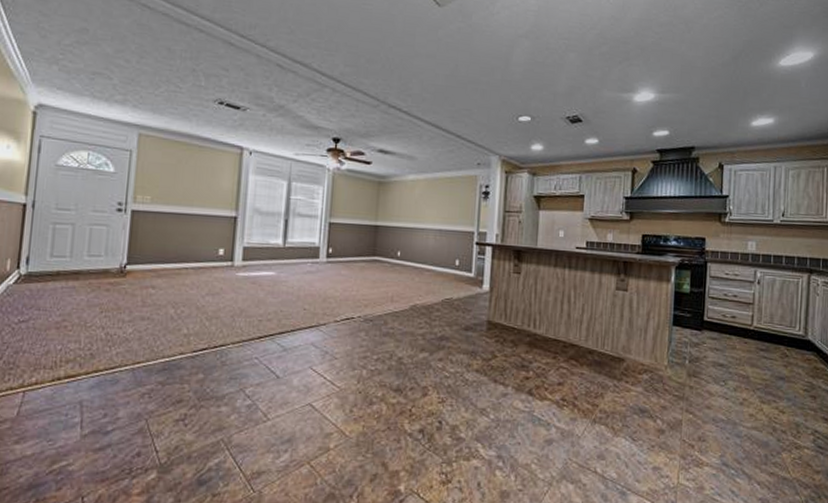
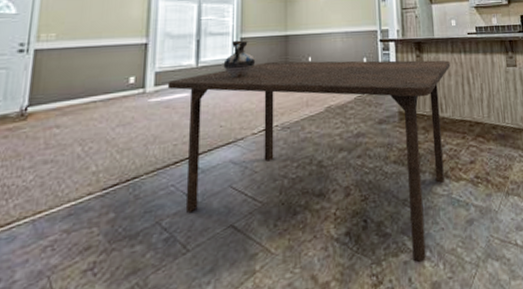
dining table: none [254,250,551,471] -> present [167,60,451,263]
ceramic jug: none [310,224,343,264] -> present [223,40,256,78]

